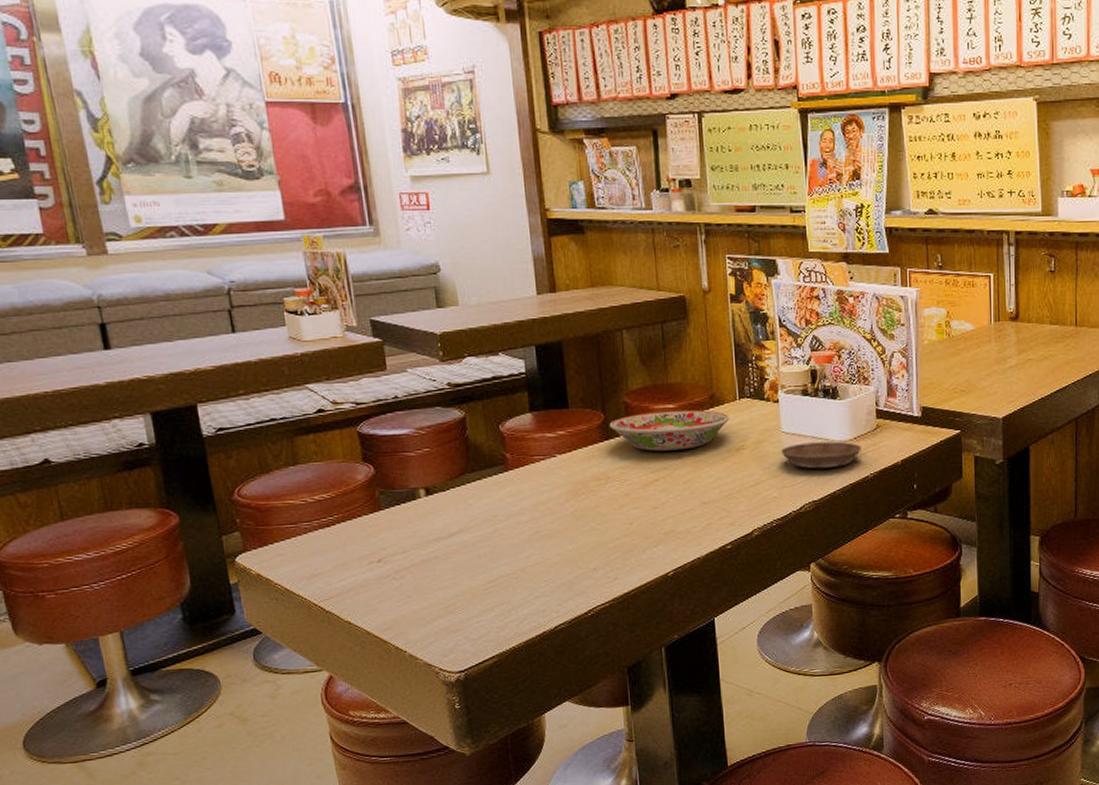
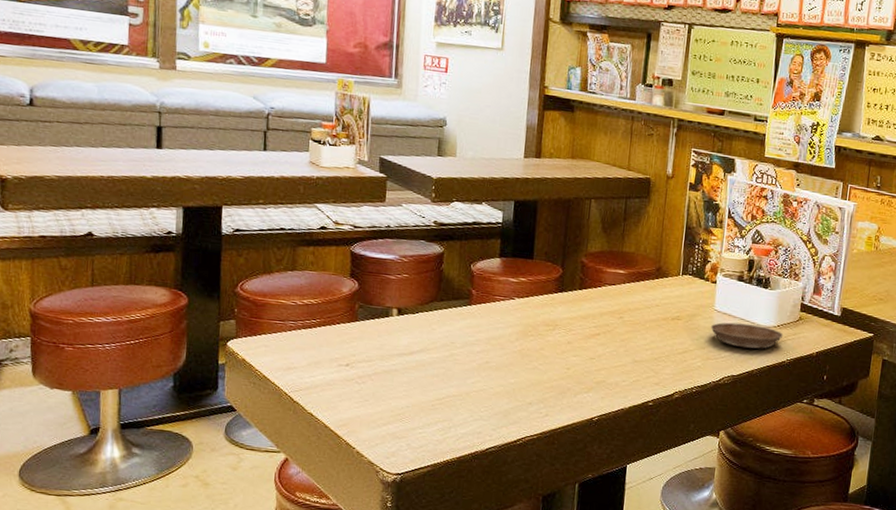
bowl: present [609,410,730,451] -> none [565,274,671,312]

